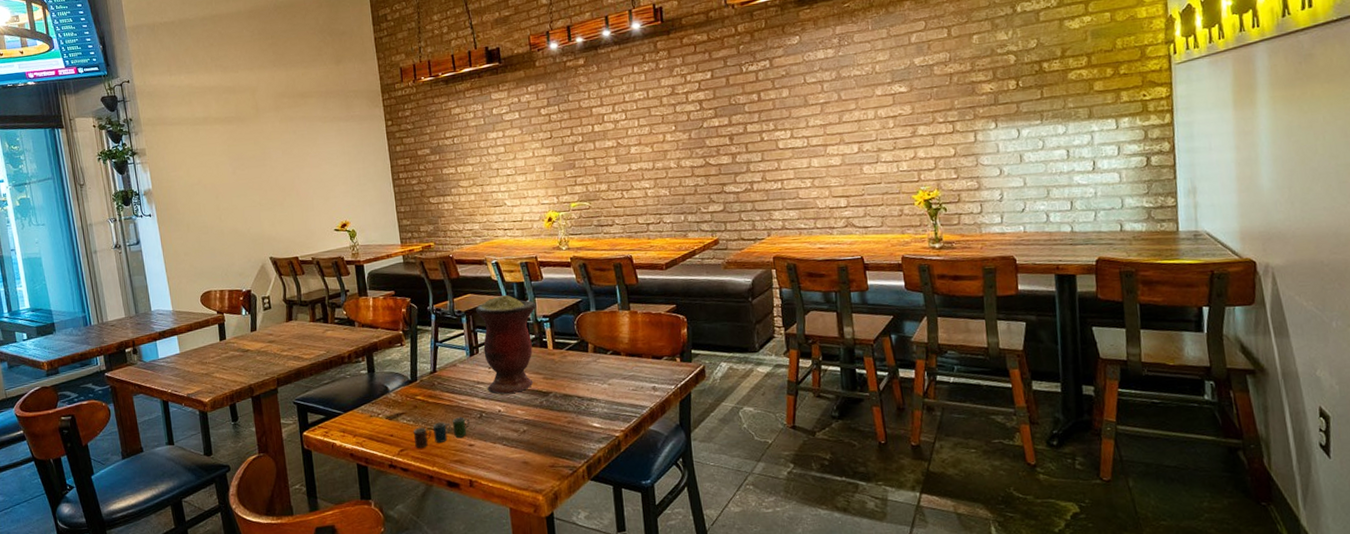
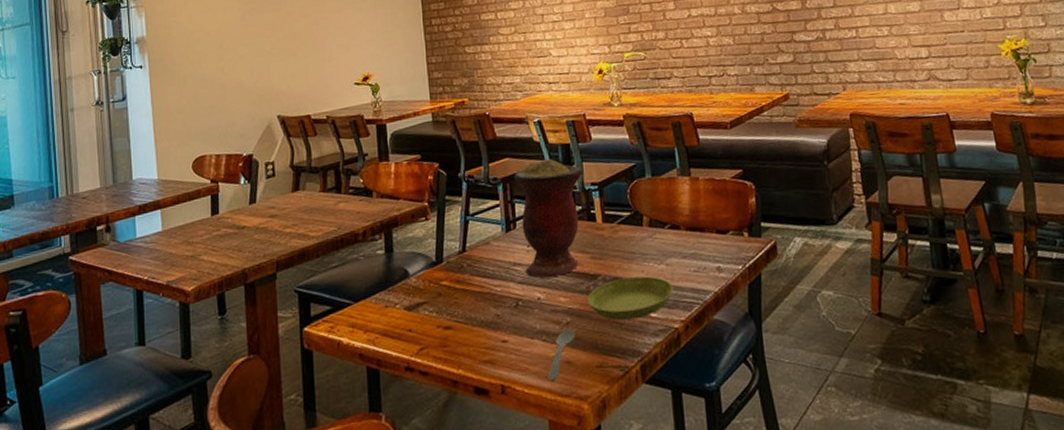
cup: present [413,416,470,449] -> none [435,306,503,347]
spoon: none [508,437,531,477] -> present [547,330,575,381]
saucer: none [540,393,615,430] -> present [586,276,673,321]

